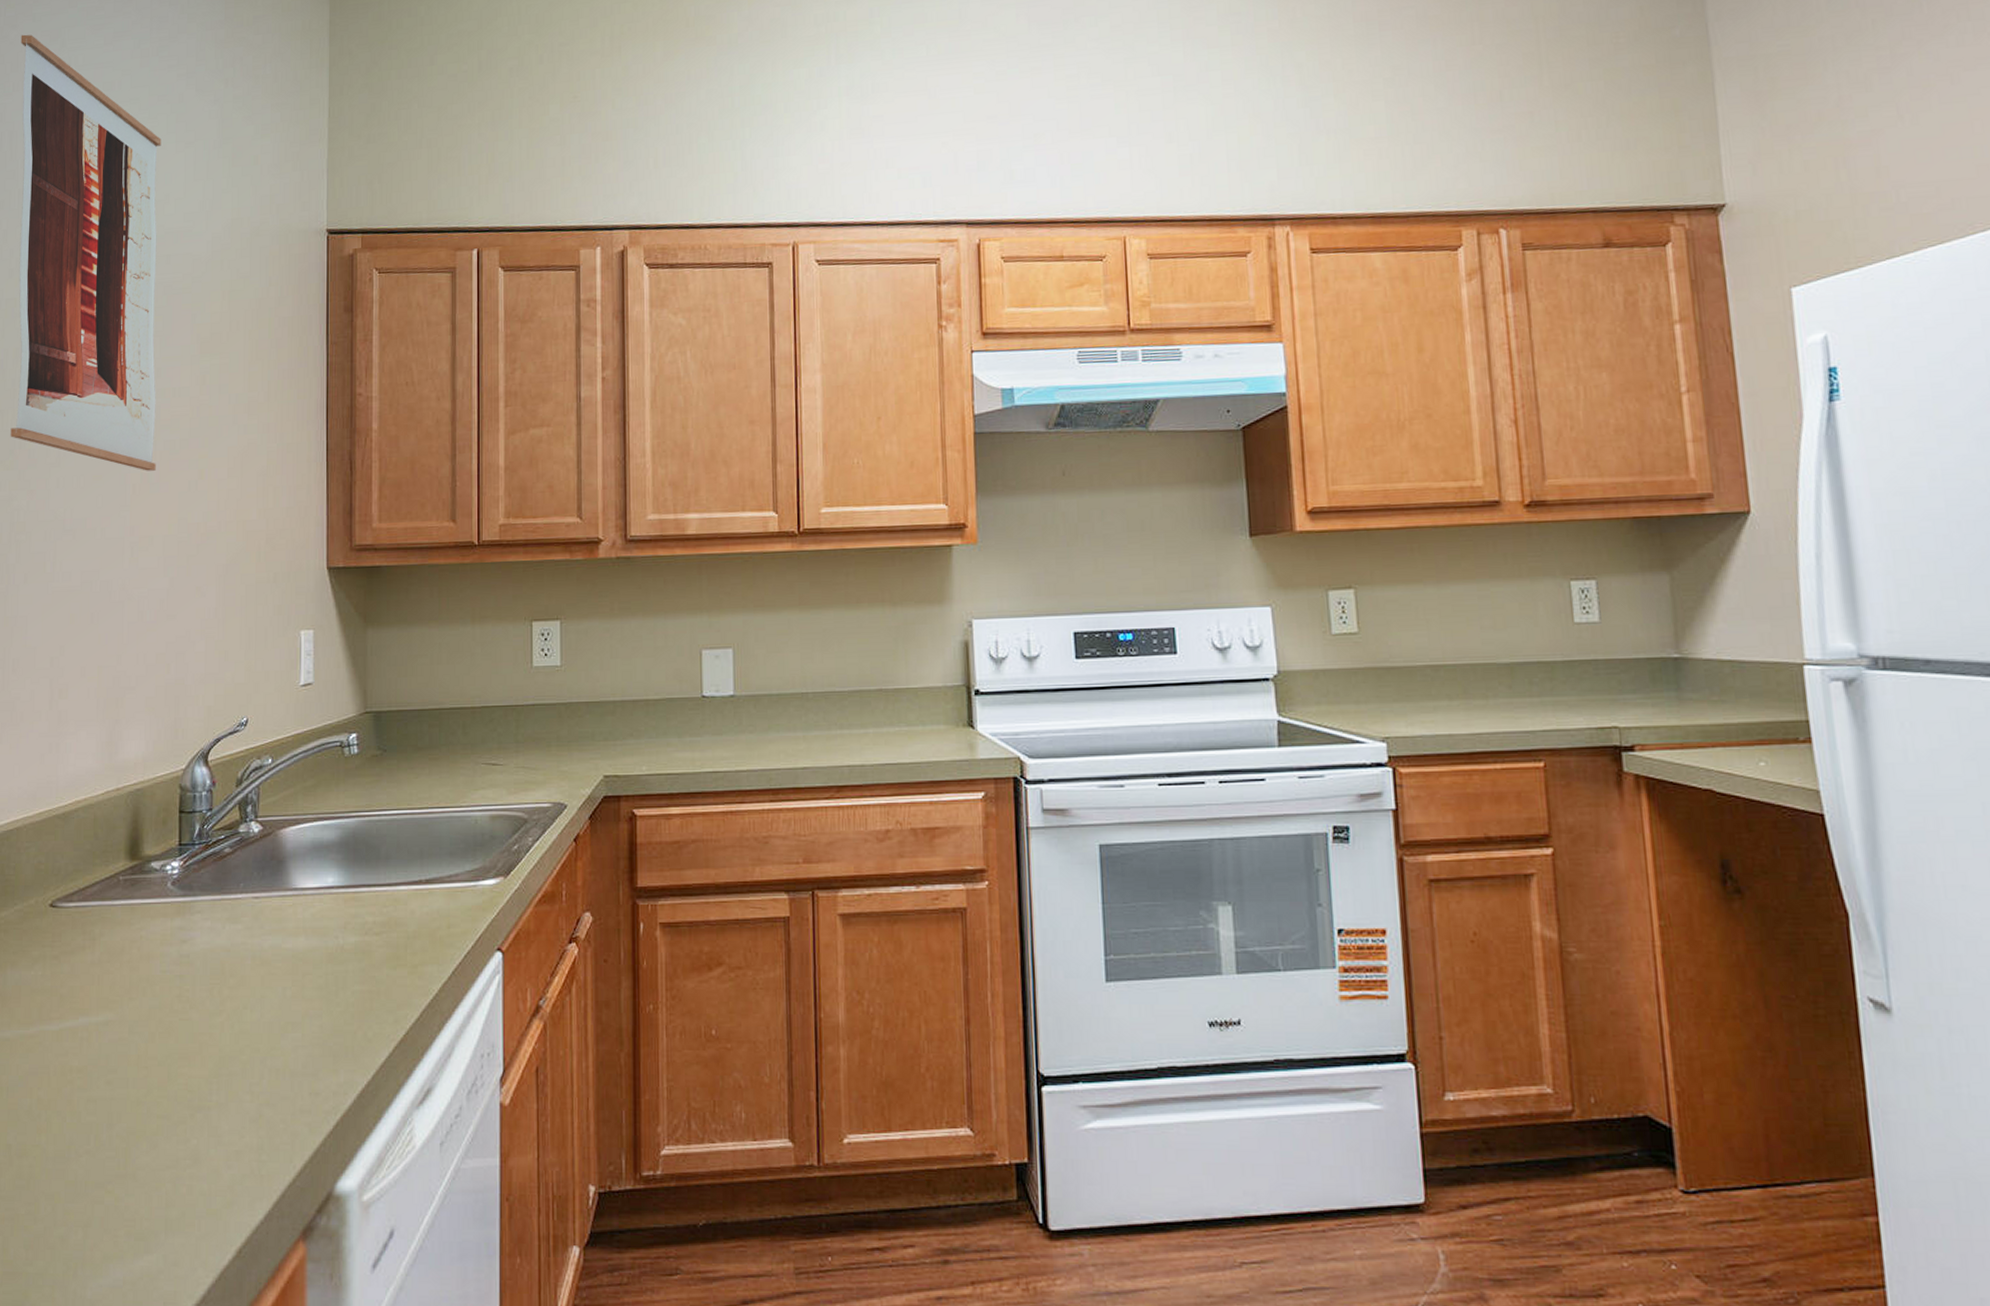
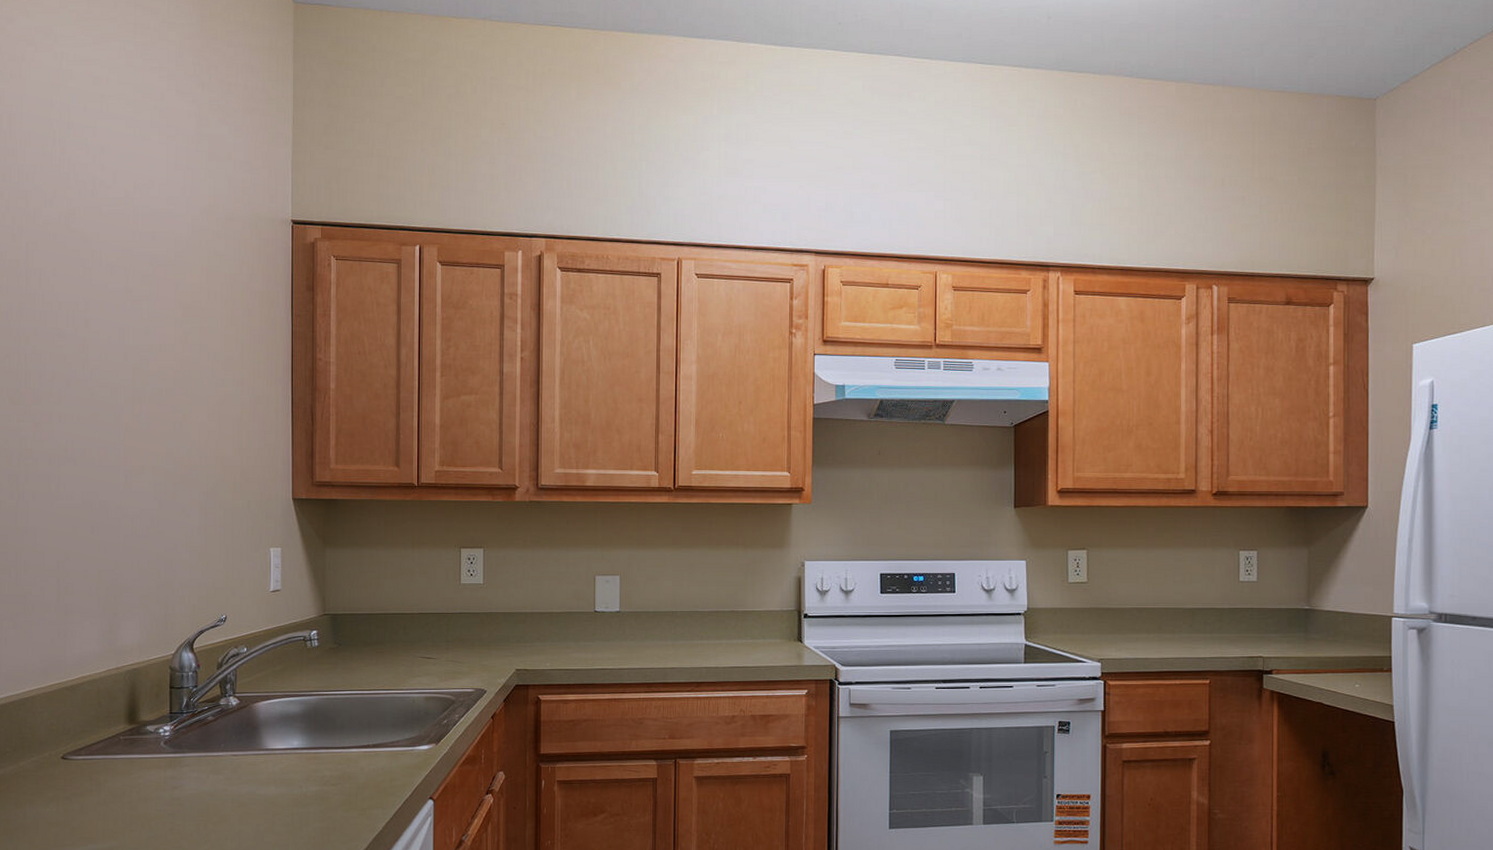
wall art: present [10,34,161,471] -> none [16,28,146,412]

